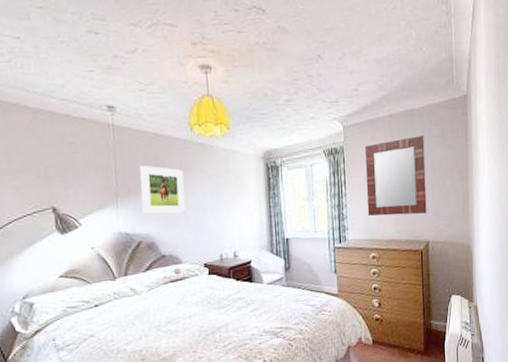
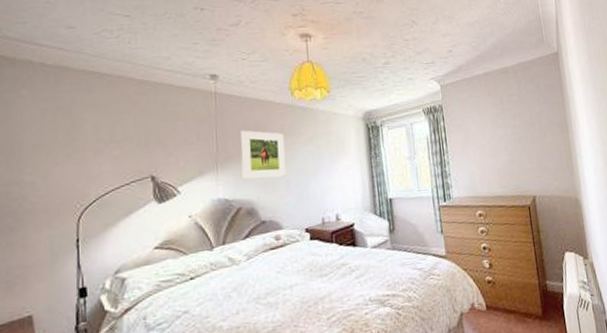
home mirror: present [364,136,427,216] -> none [463,91,531,172]

